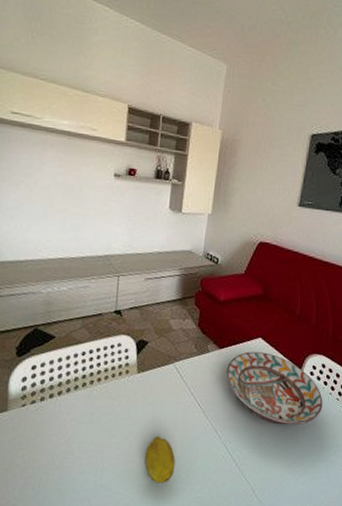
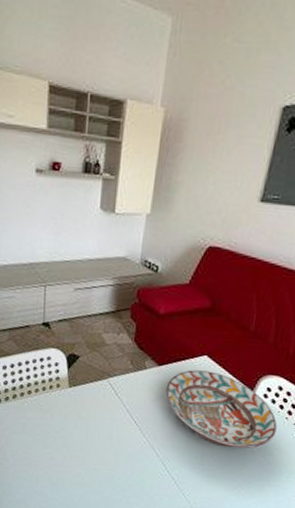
fruit: present [145,436,176,484] -> none [79,450,111,494]

